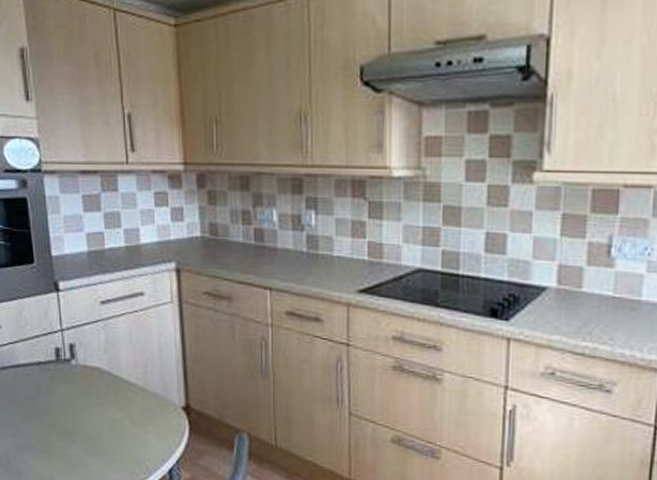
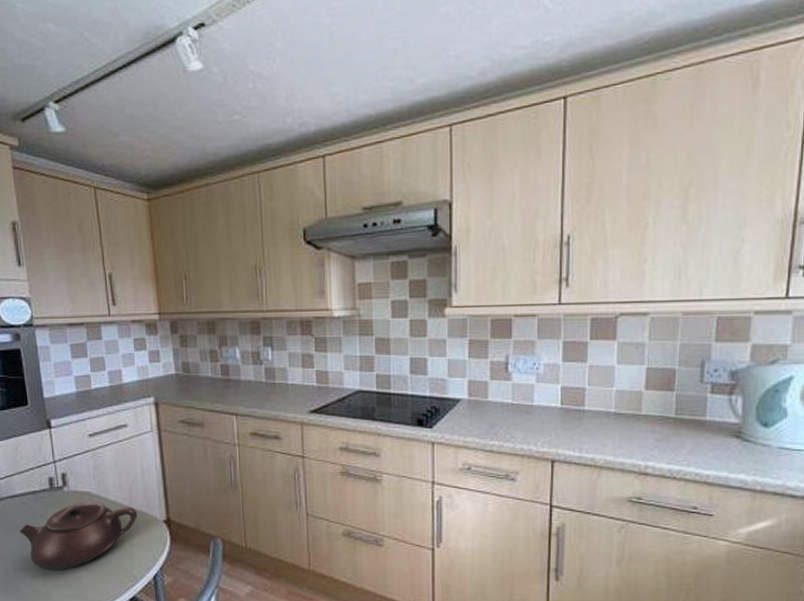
teapot: none [22,377,153,454] -> present [19,500,138,571]

